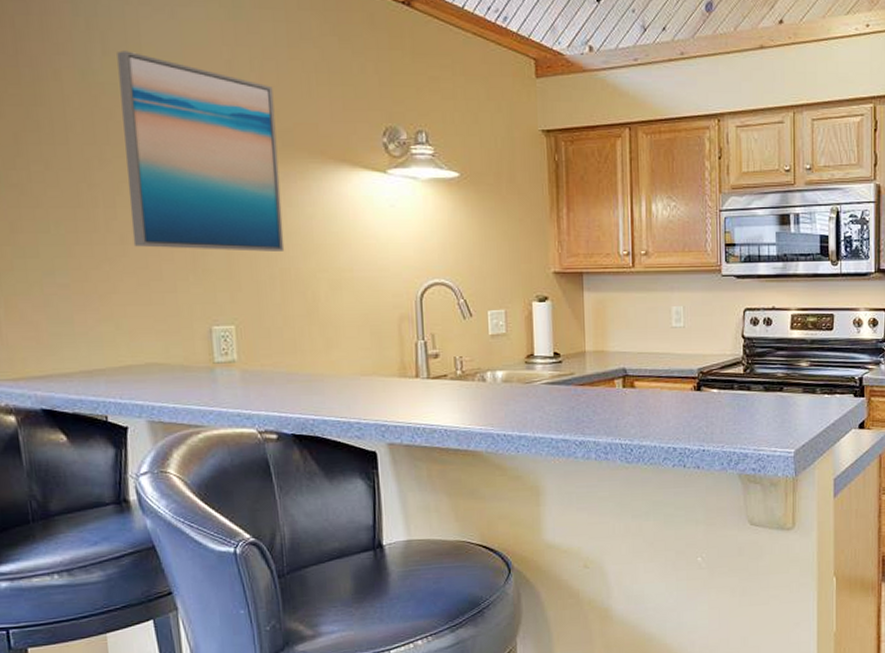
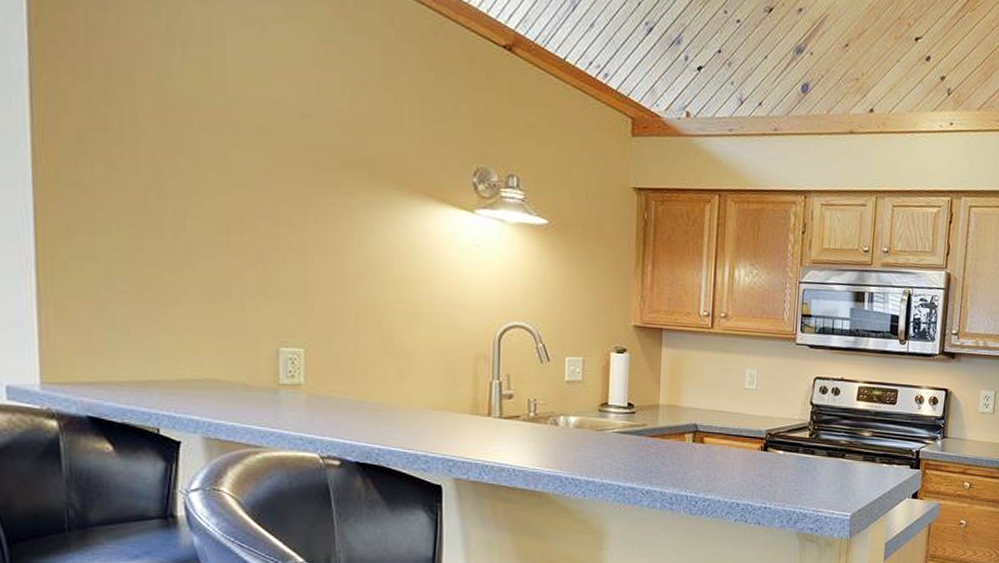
wall art: present [117,50,285,252] -> none [199,59,363,279]

